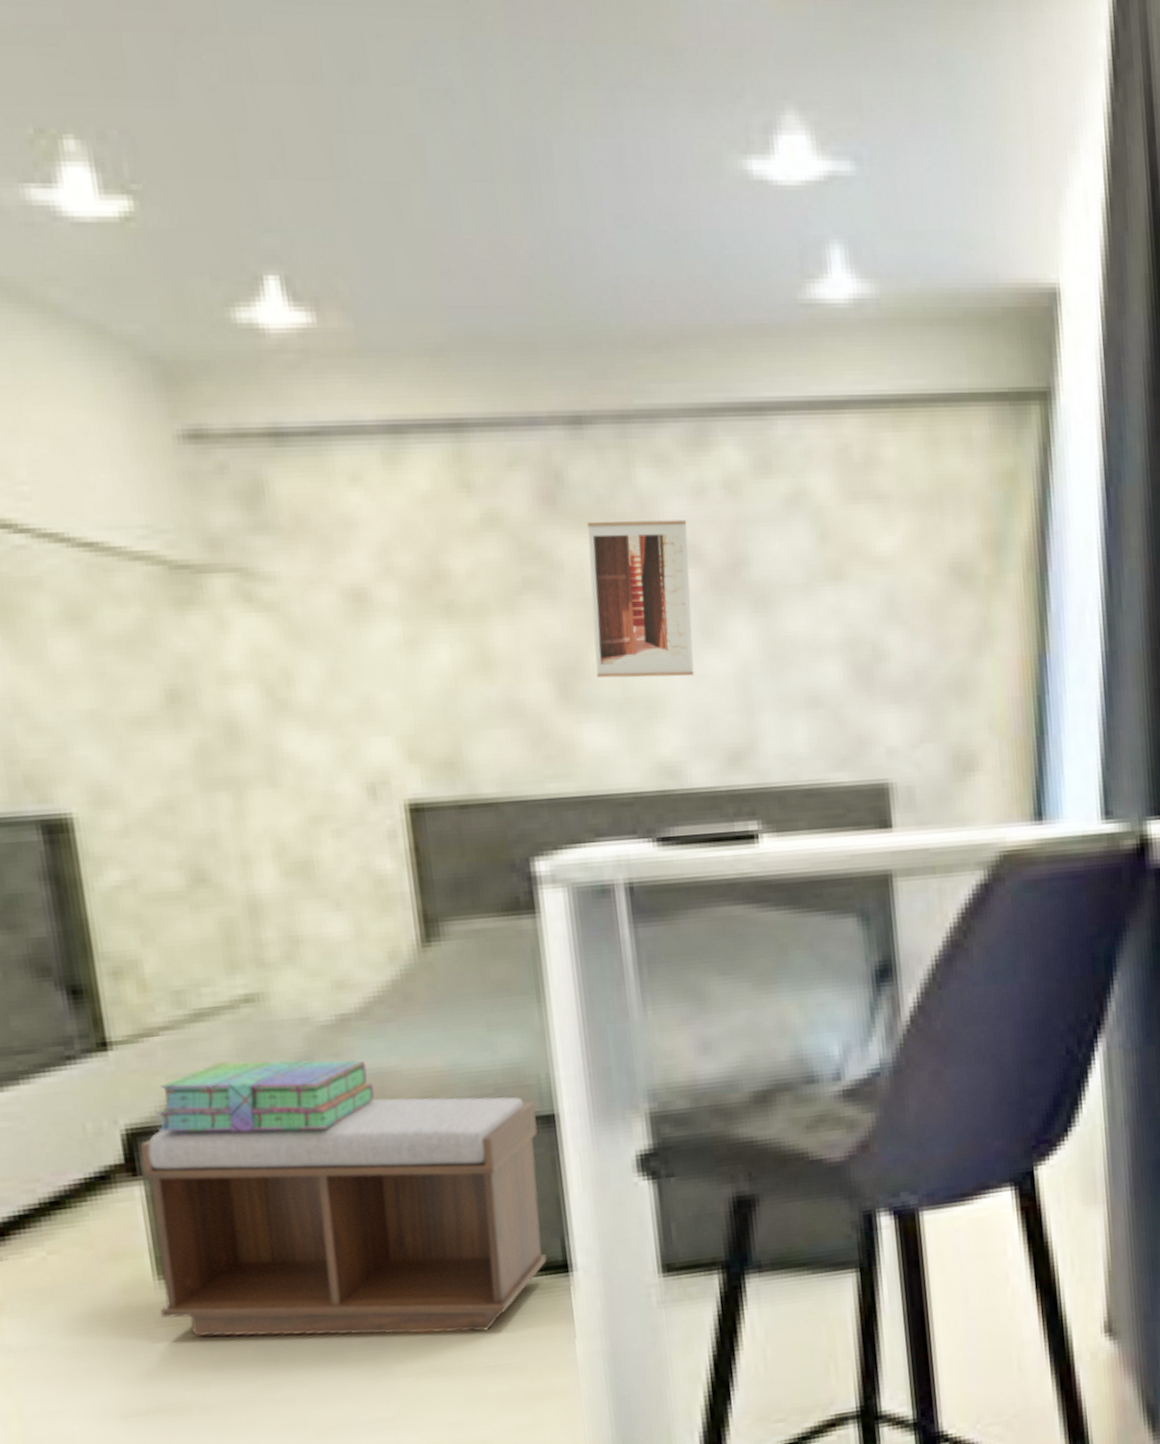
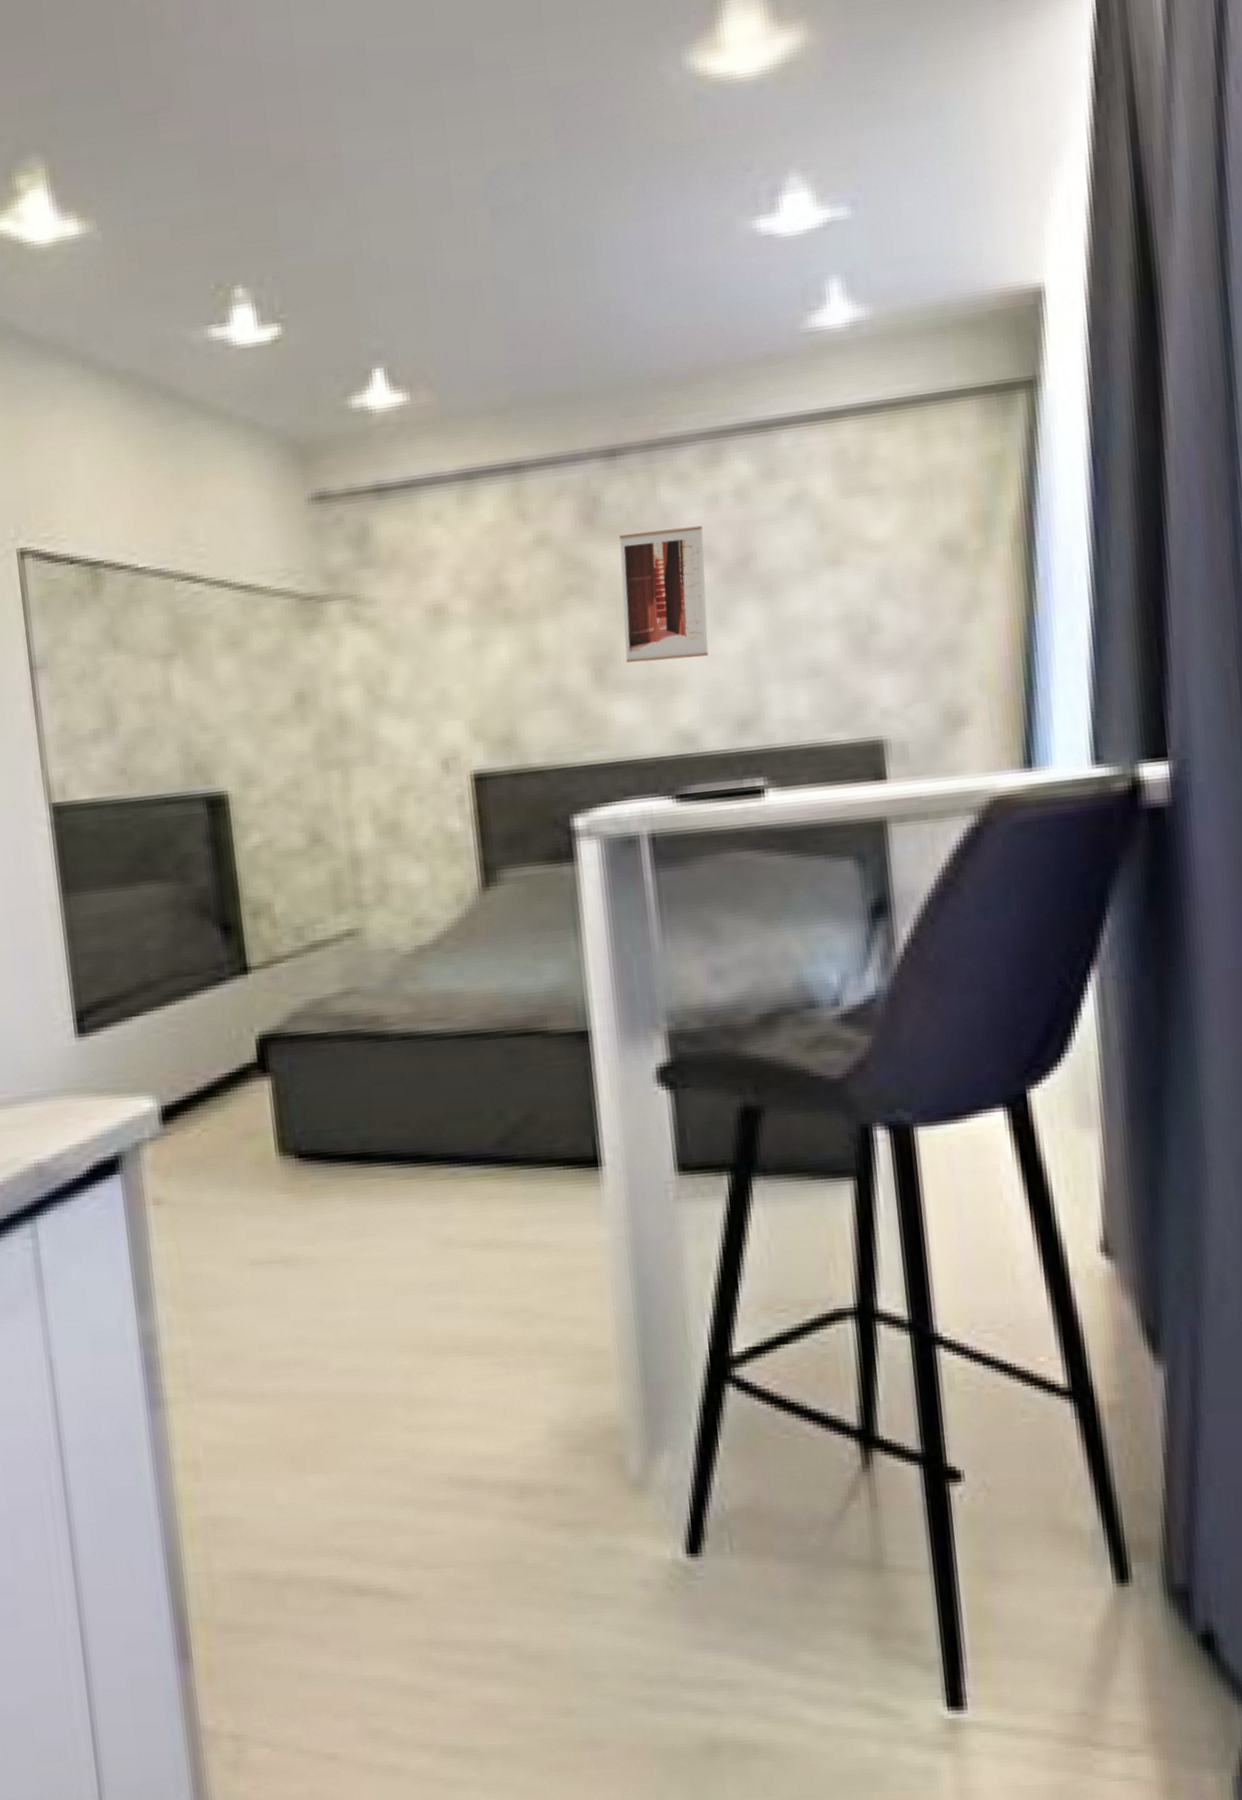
bench: present [140,1096,547,1337] -> none [269,1014,580,1213]
stack of books: present [156,1060,375,1132] -> none [281,982,444,1040]

